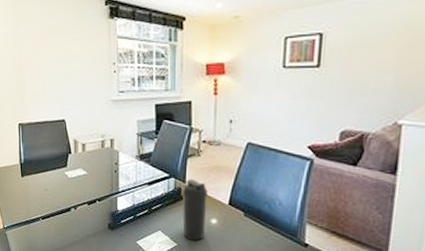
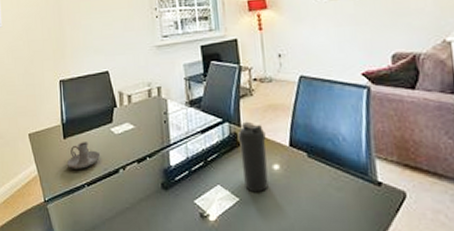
candle holder: none [24,181,55,205] -> present [67,142,101,169]

